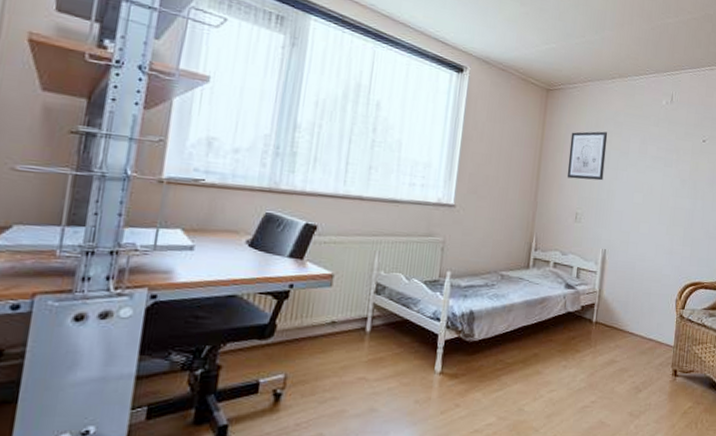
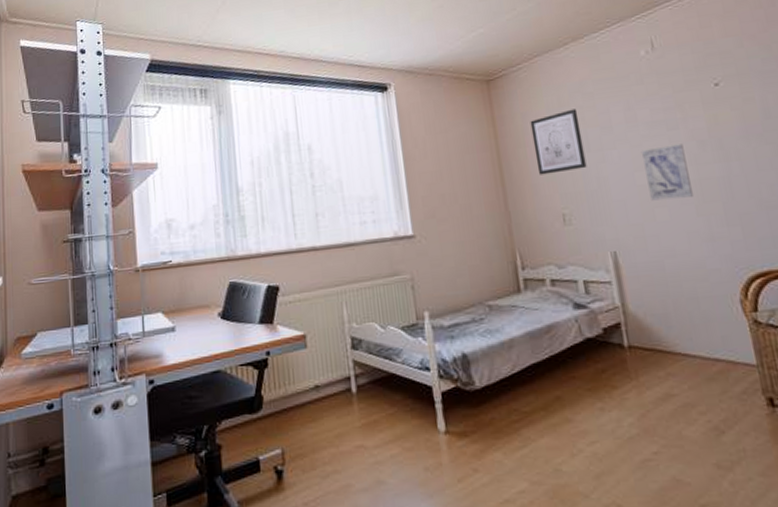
wall art: none [640,176,671,219] -> present [640,144,694,201]

